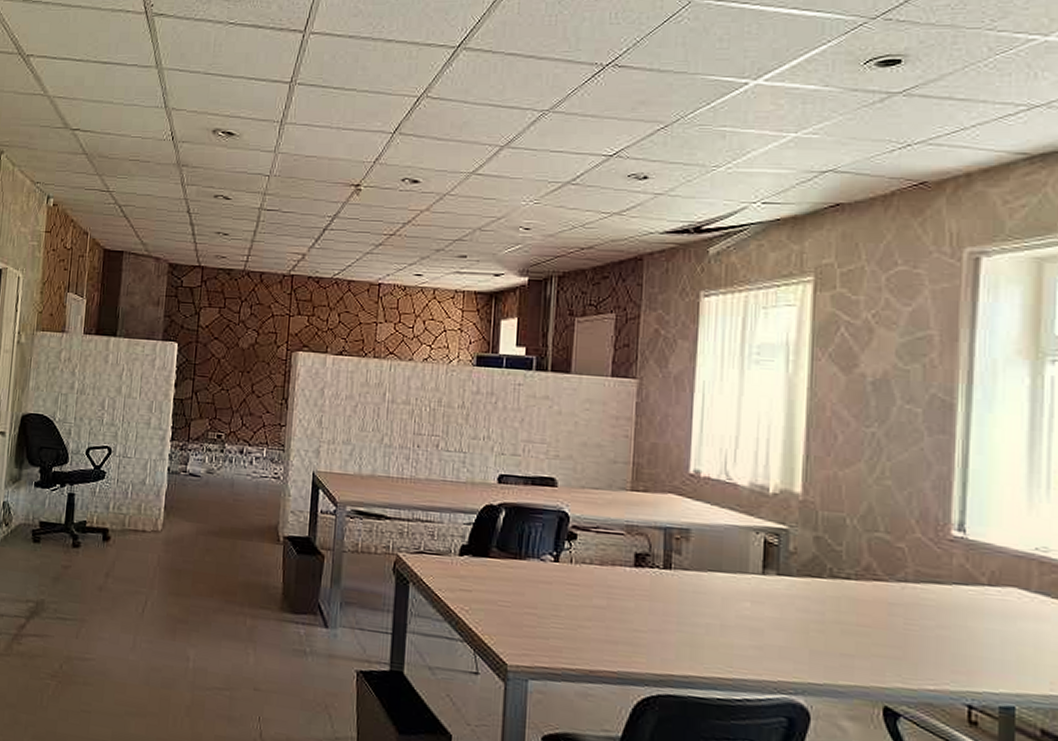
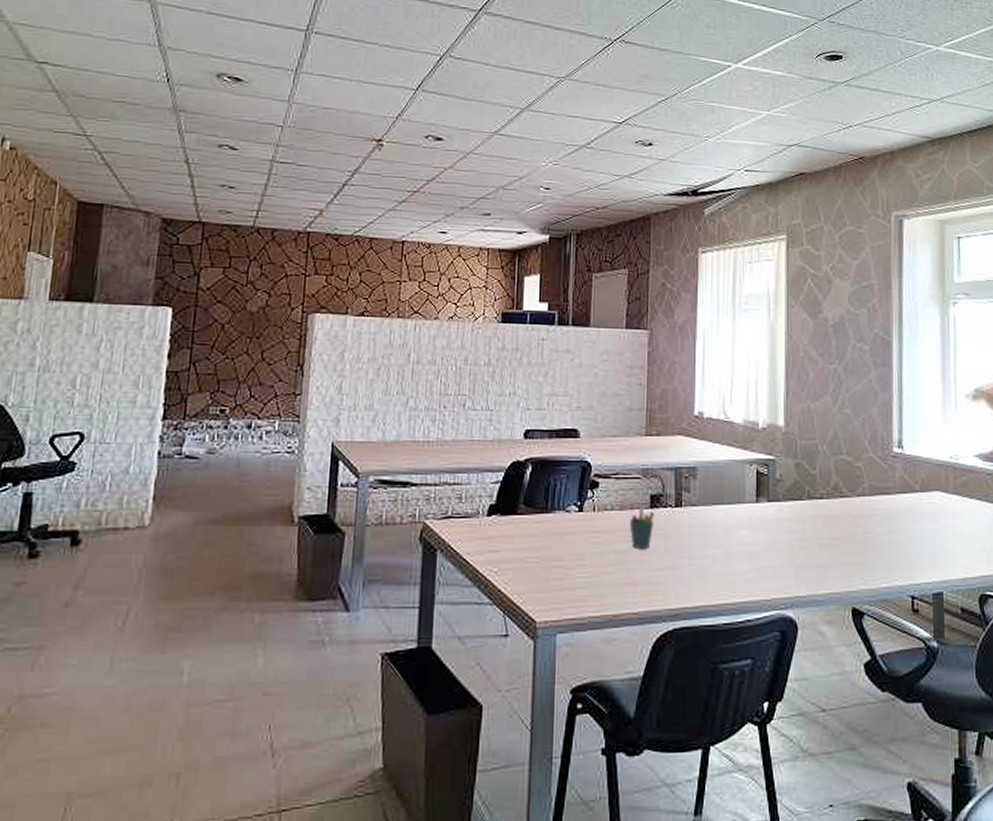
pen holder: none [609,562,640,609] -> present [629,504,655,550]

